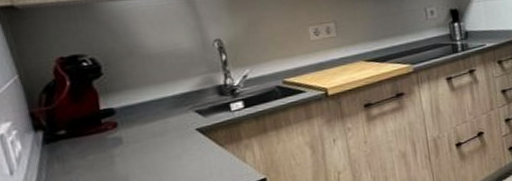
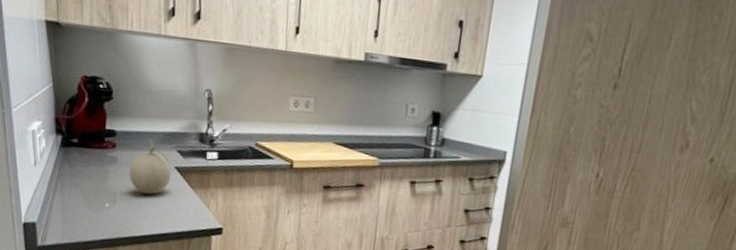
fruit: none [140,106,194,168] -> present [129,138,171,195]

